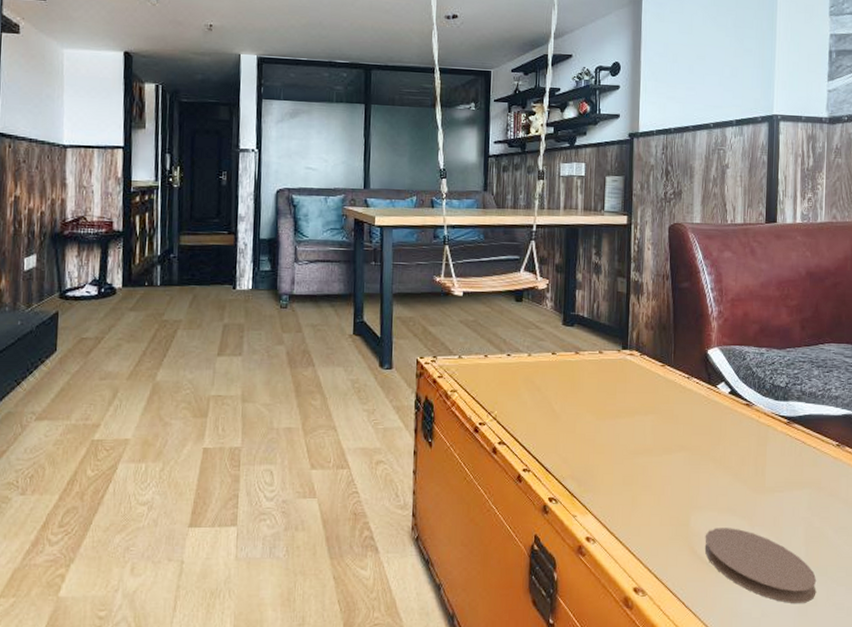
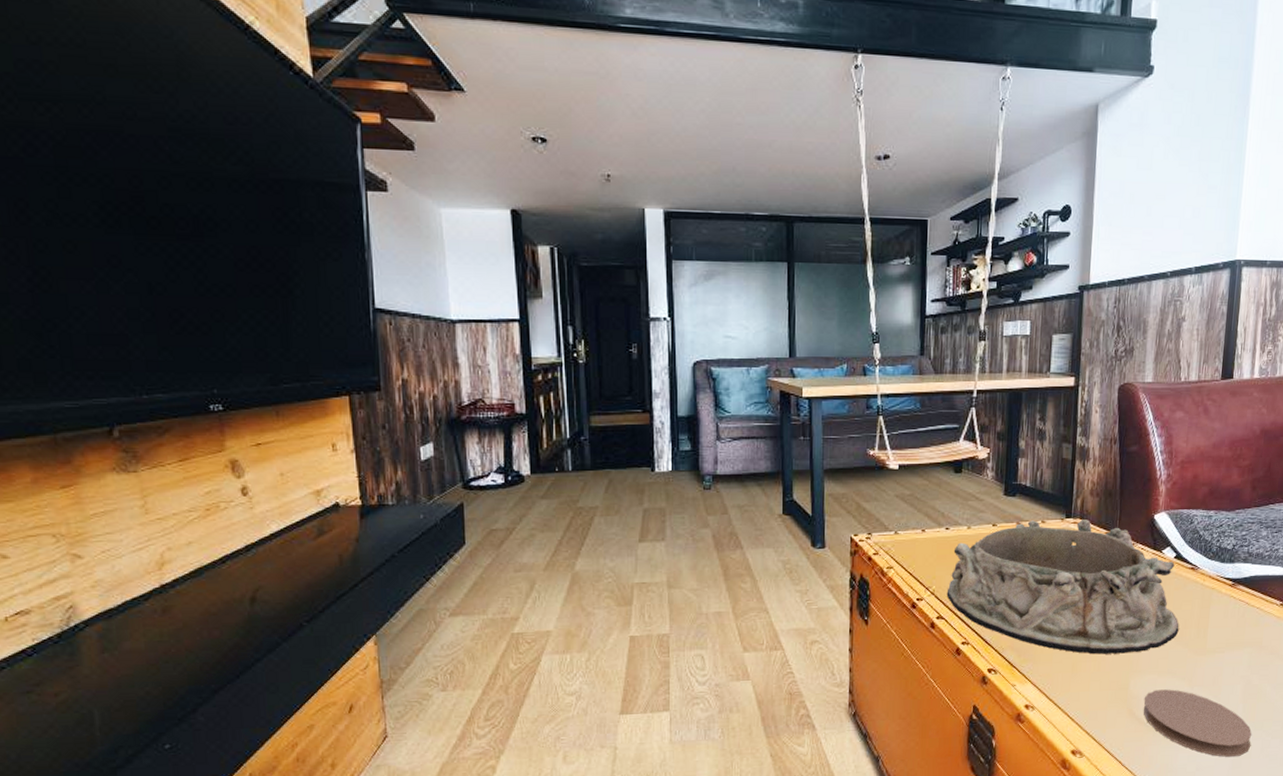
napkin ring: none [508,350,737,488] -> present [946,520,1179,655]

